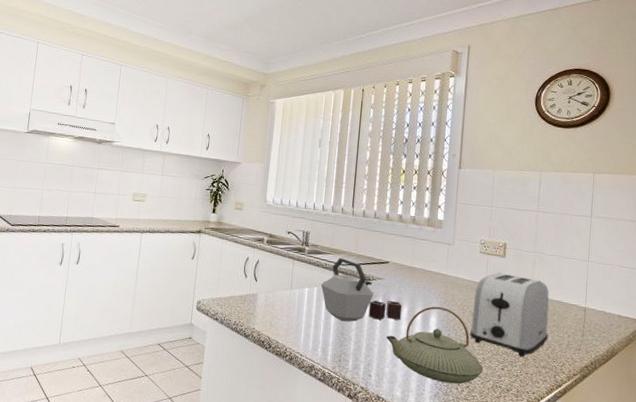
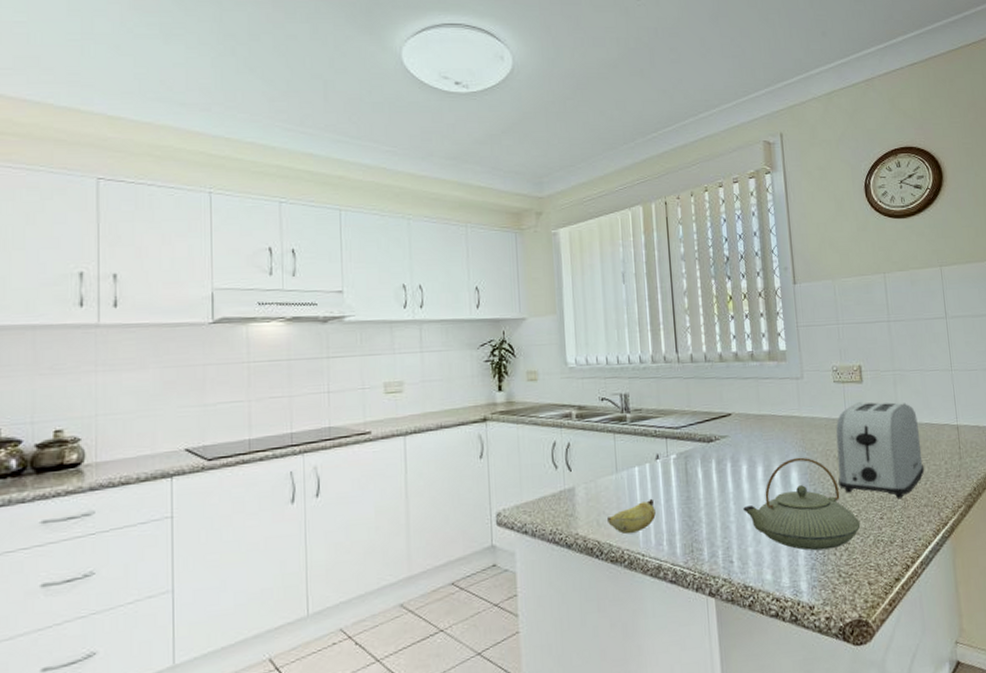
banana: none [278,314,316,338] -> present [608,498,656,535]
kettle: present [321,258,403,322] -> none [653,419,757,500]

